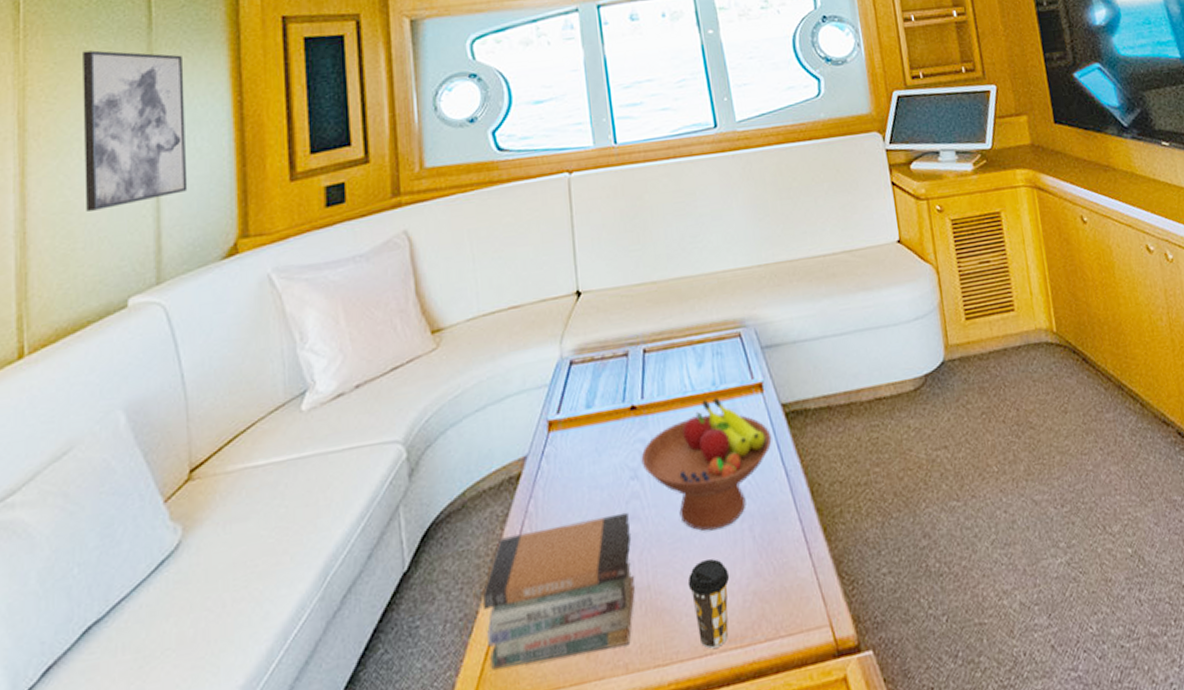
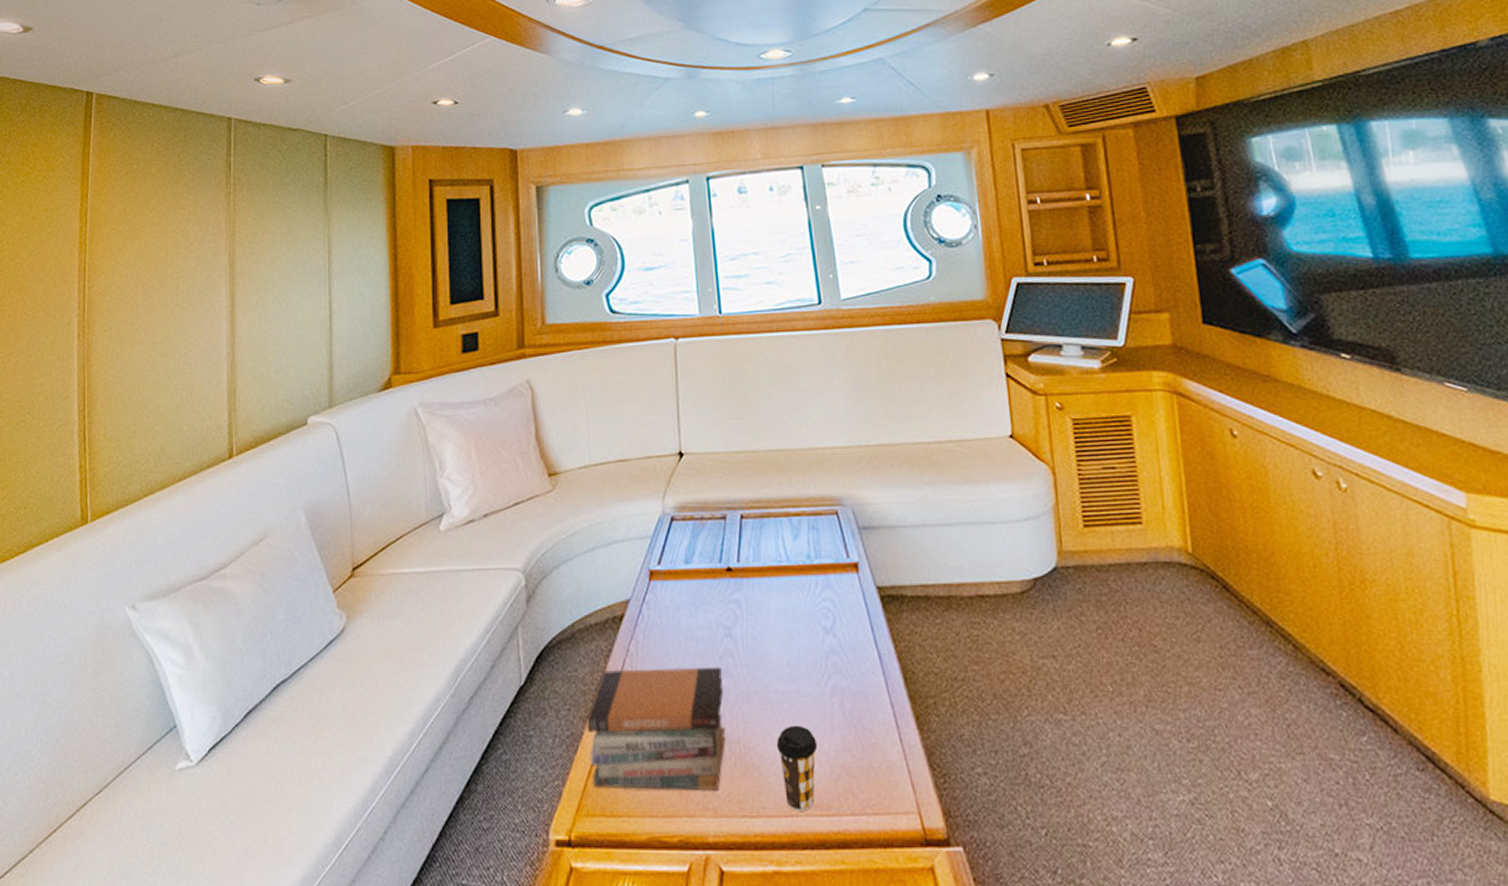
wall art: present [83,50,188,211] -> none [276,204,353,341]
fruit bowl: present [641,396,772,531] -> none [735,570,866,698]

